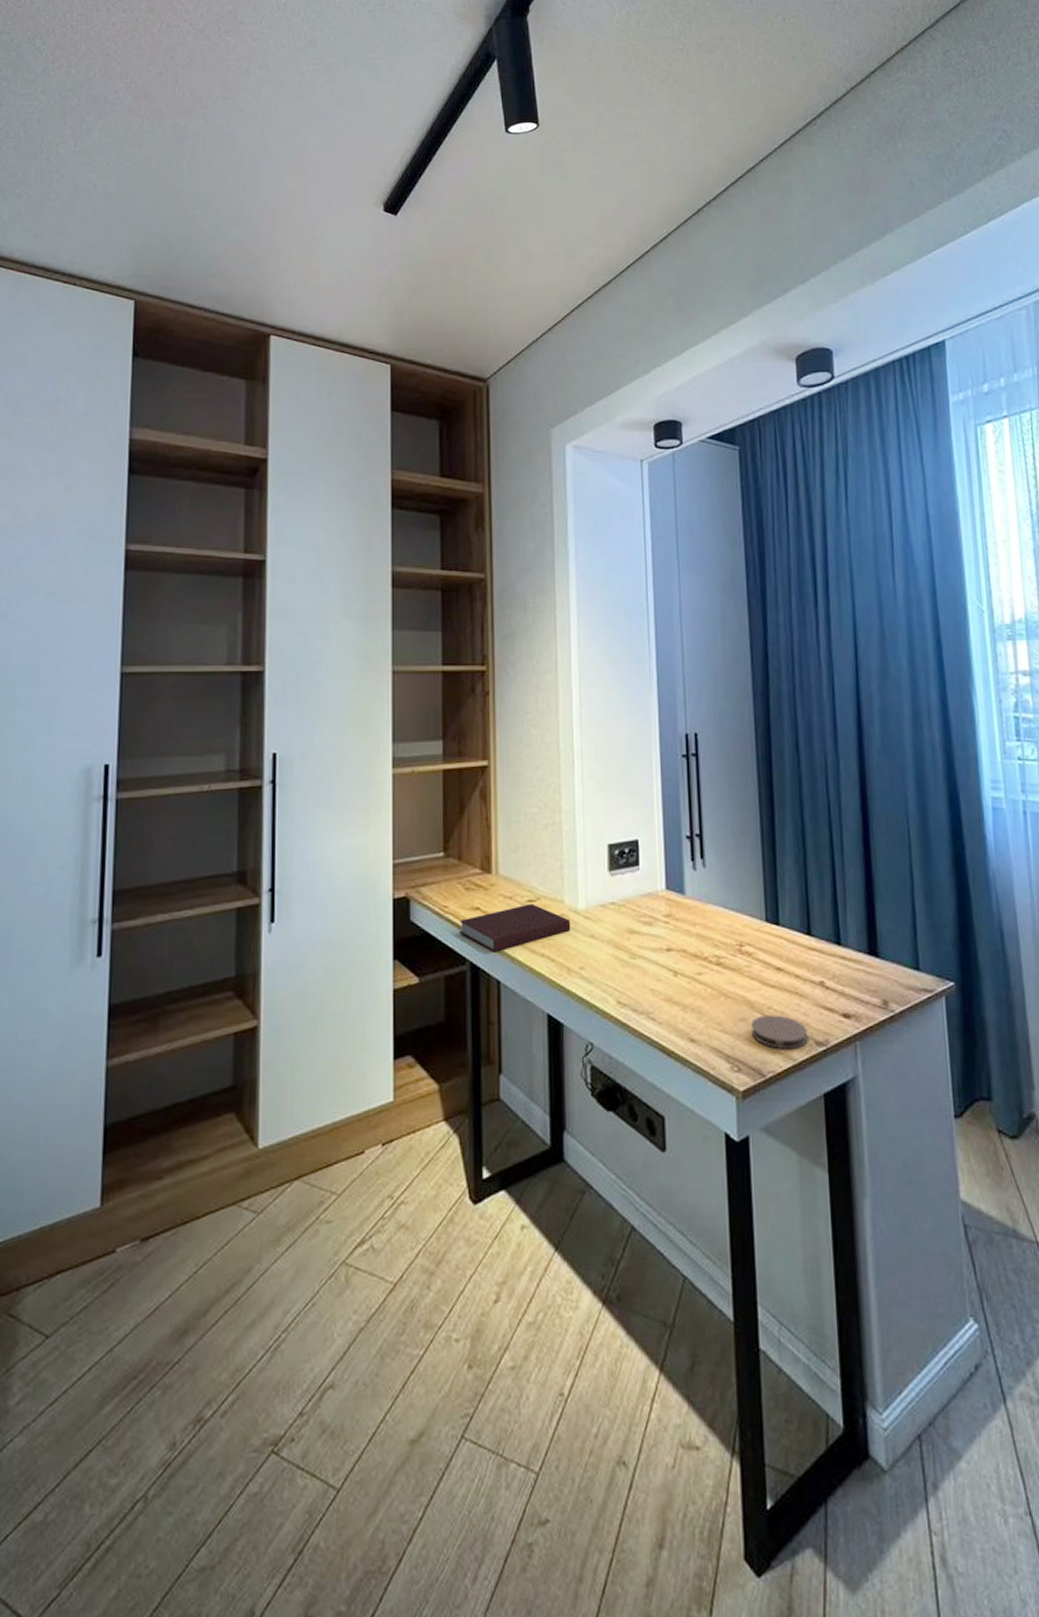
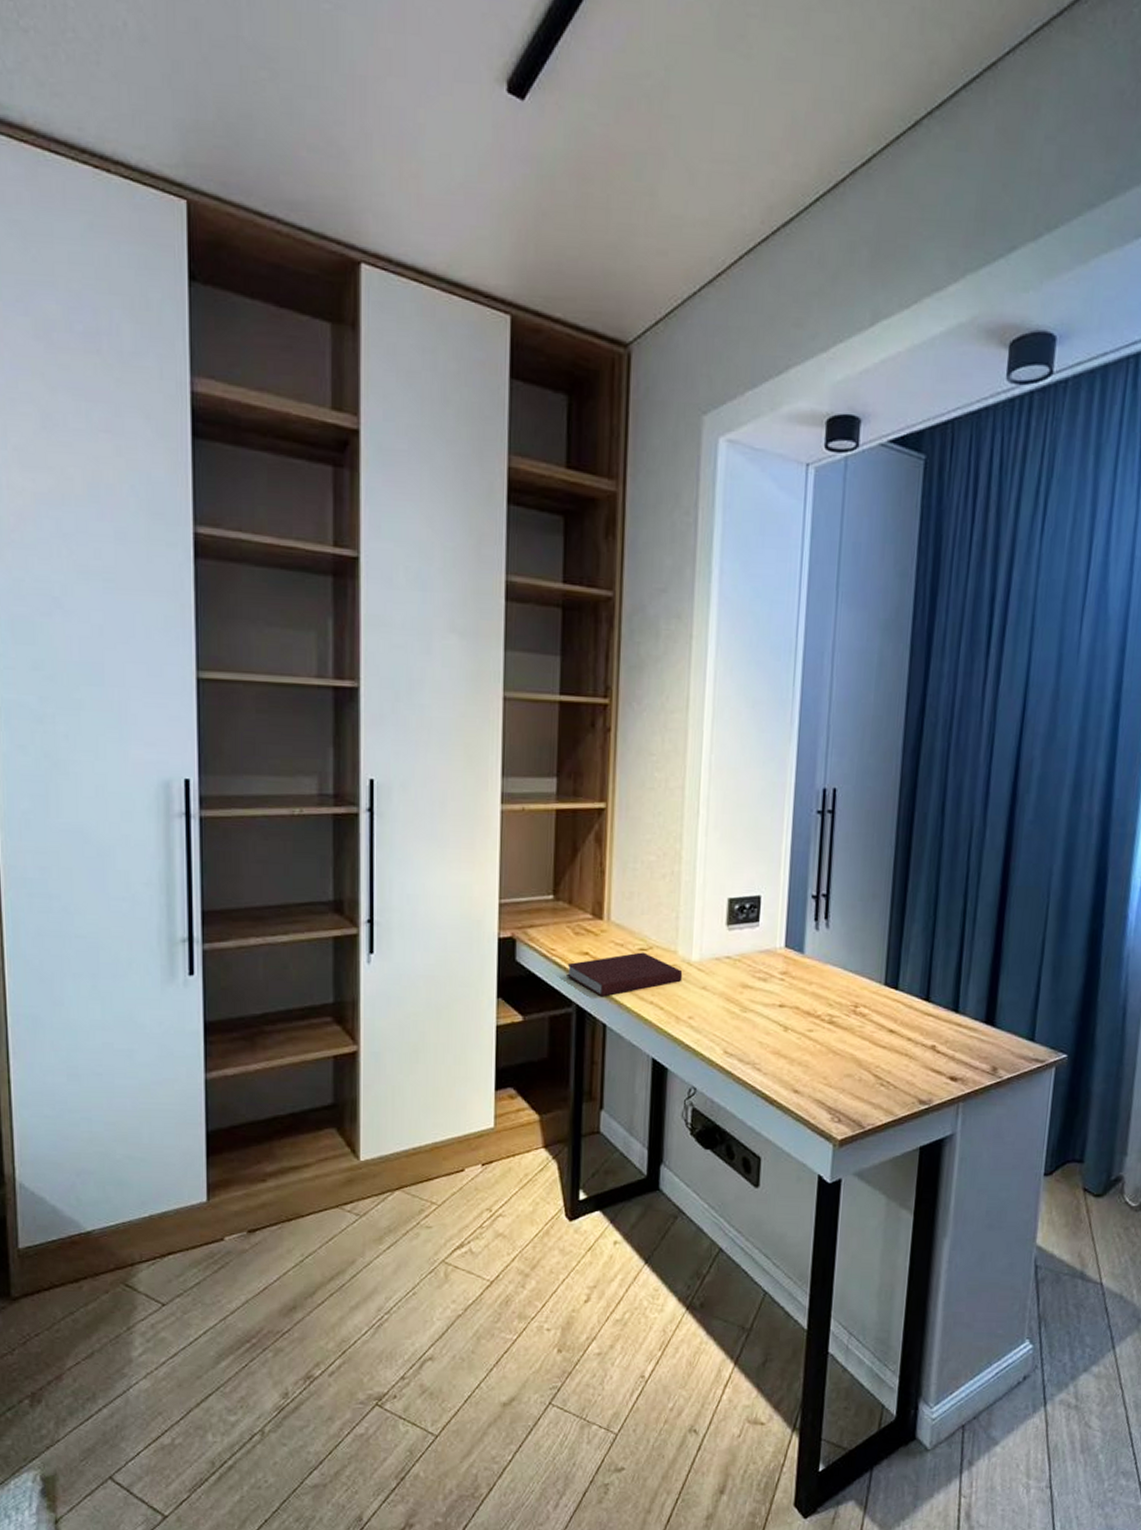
coaster: present [752,1015,808,1050] -> none [856,1073,912,1106]

